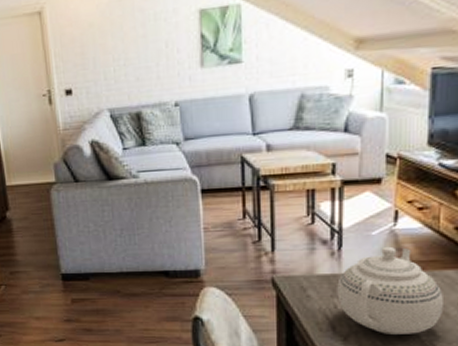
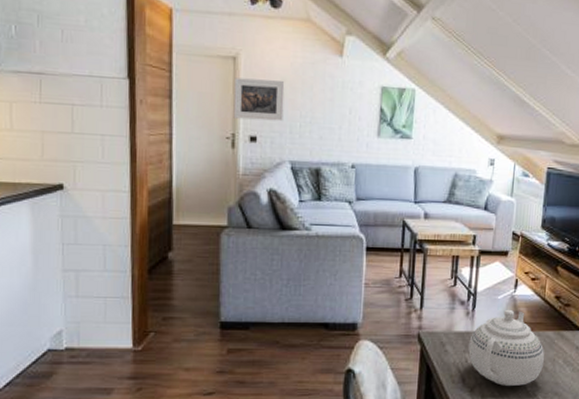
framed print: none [43,26,96,74] -> present [233,77,285,122]

